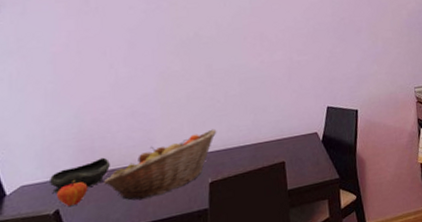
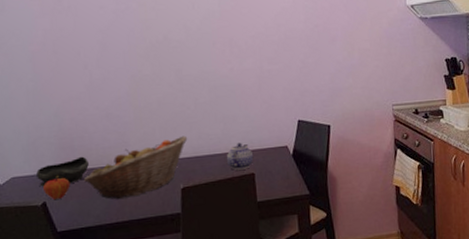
teapot: none [256,132,284,160] -> present [226,142,254,170]

